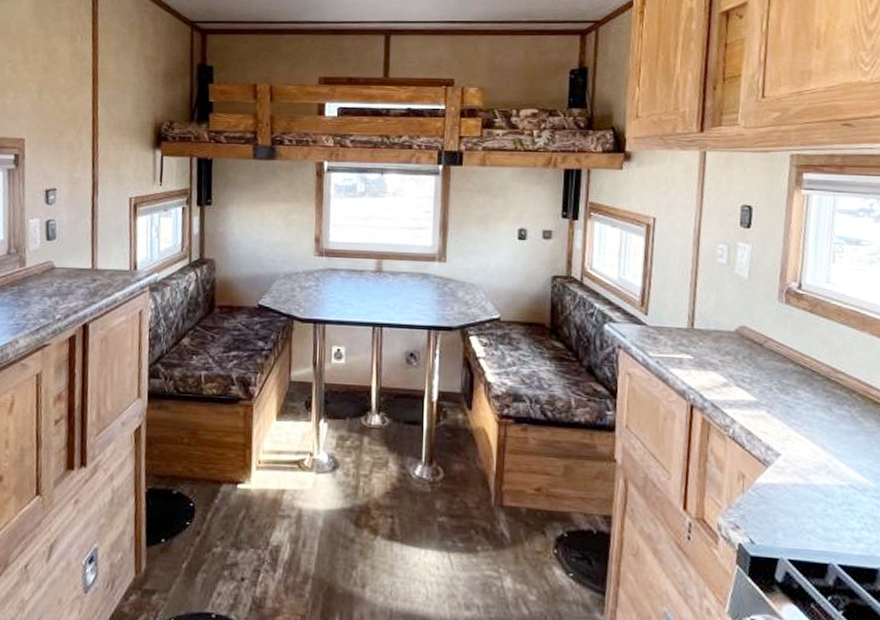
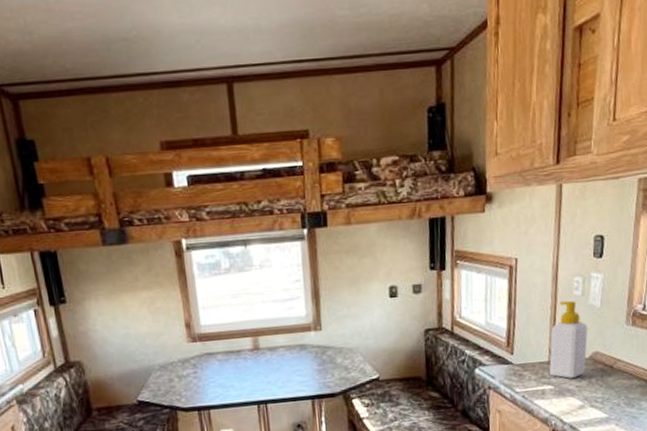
soap bottle: none [689,267,734,351] -> present [549,300,588,379]

